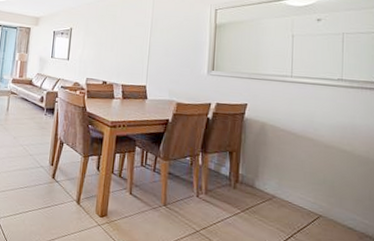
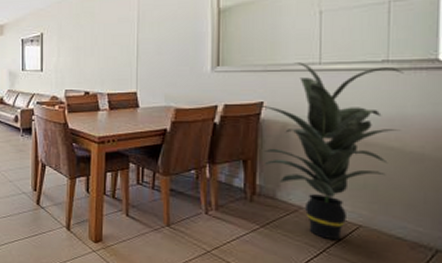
indoor plant: none [233,74,354,227] -> present [245,62,404,240]

